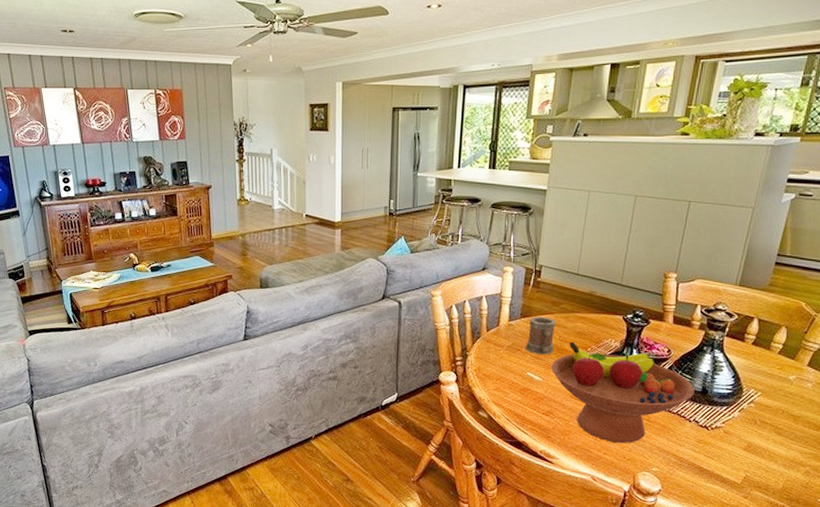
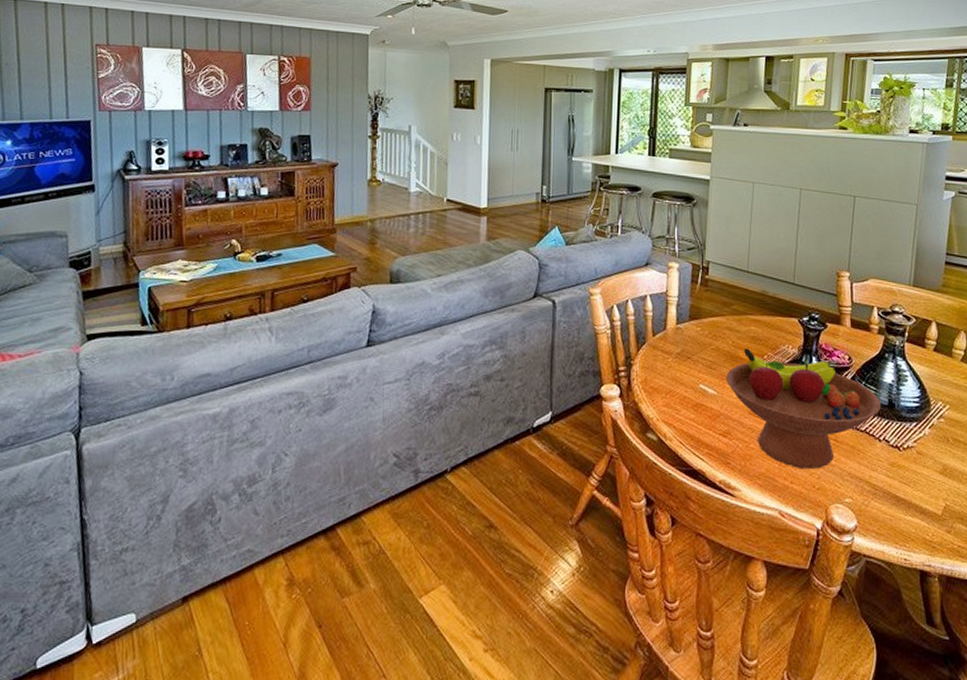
mug: present [525,316,556,355] -> none [696,319,728,364]

